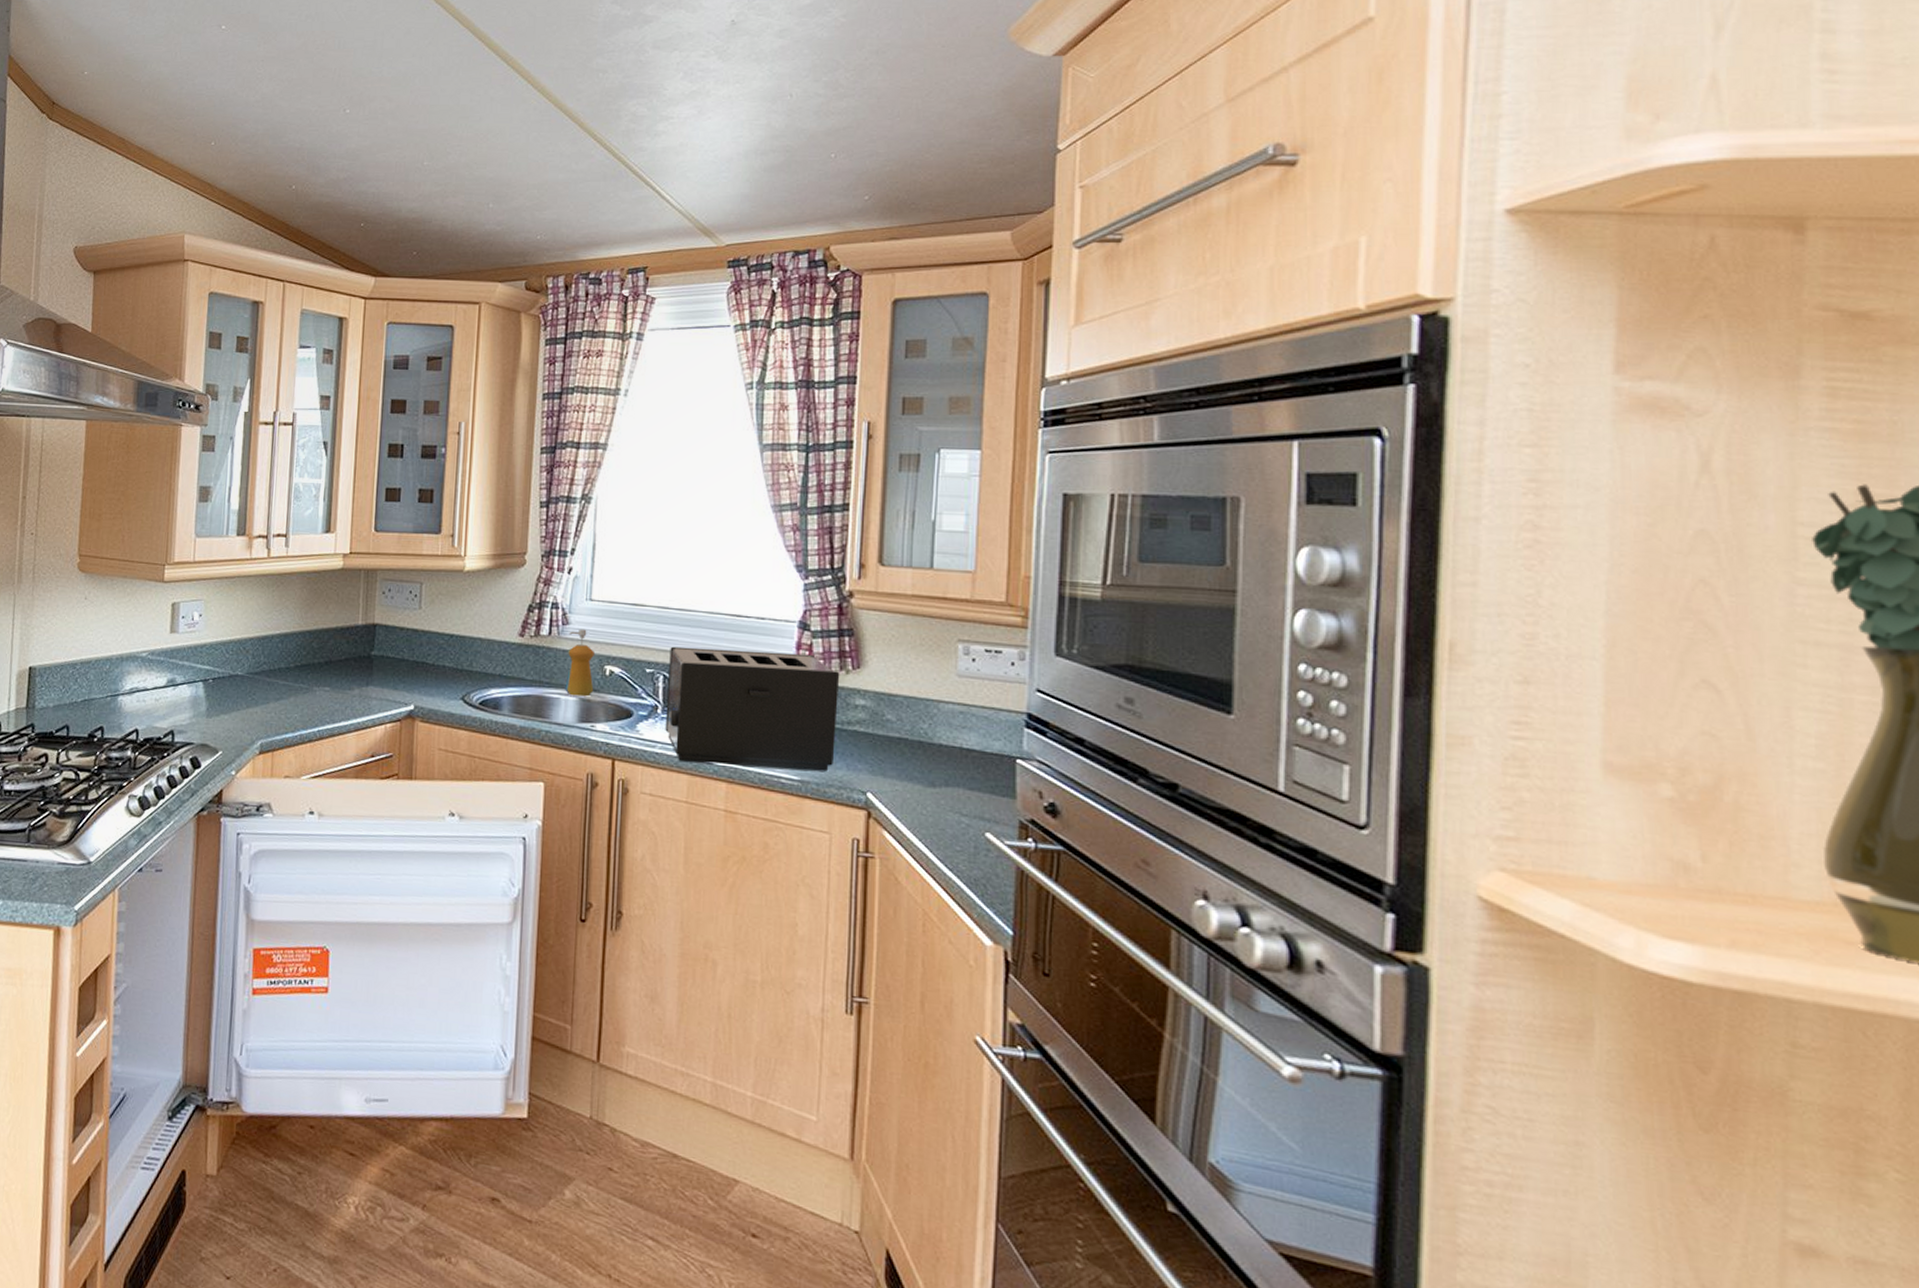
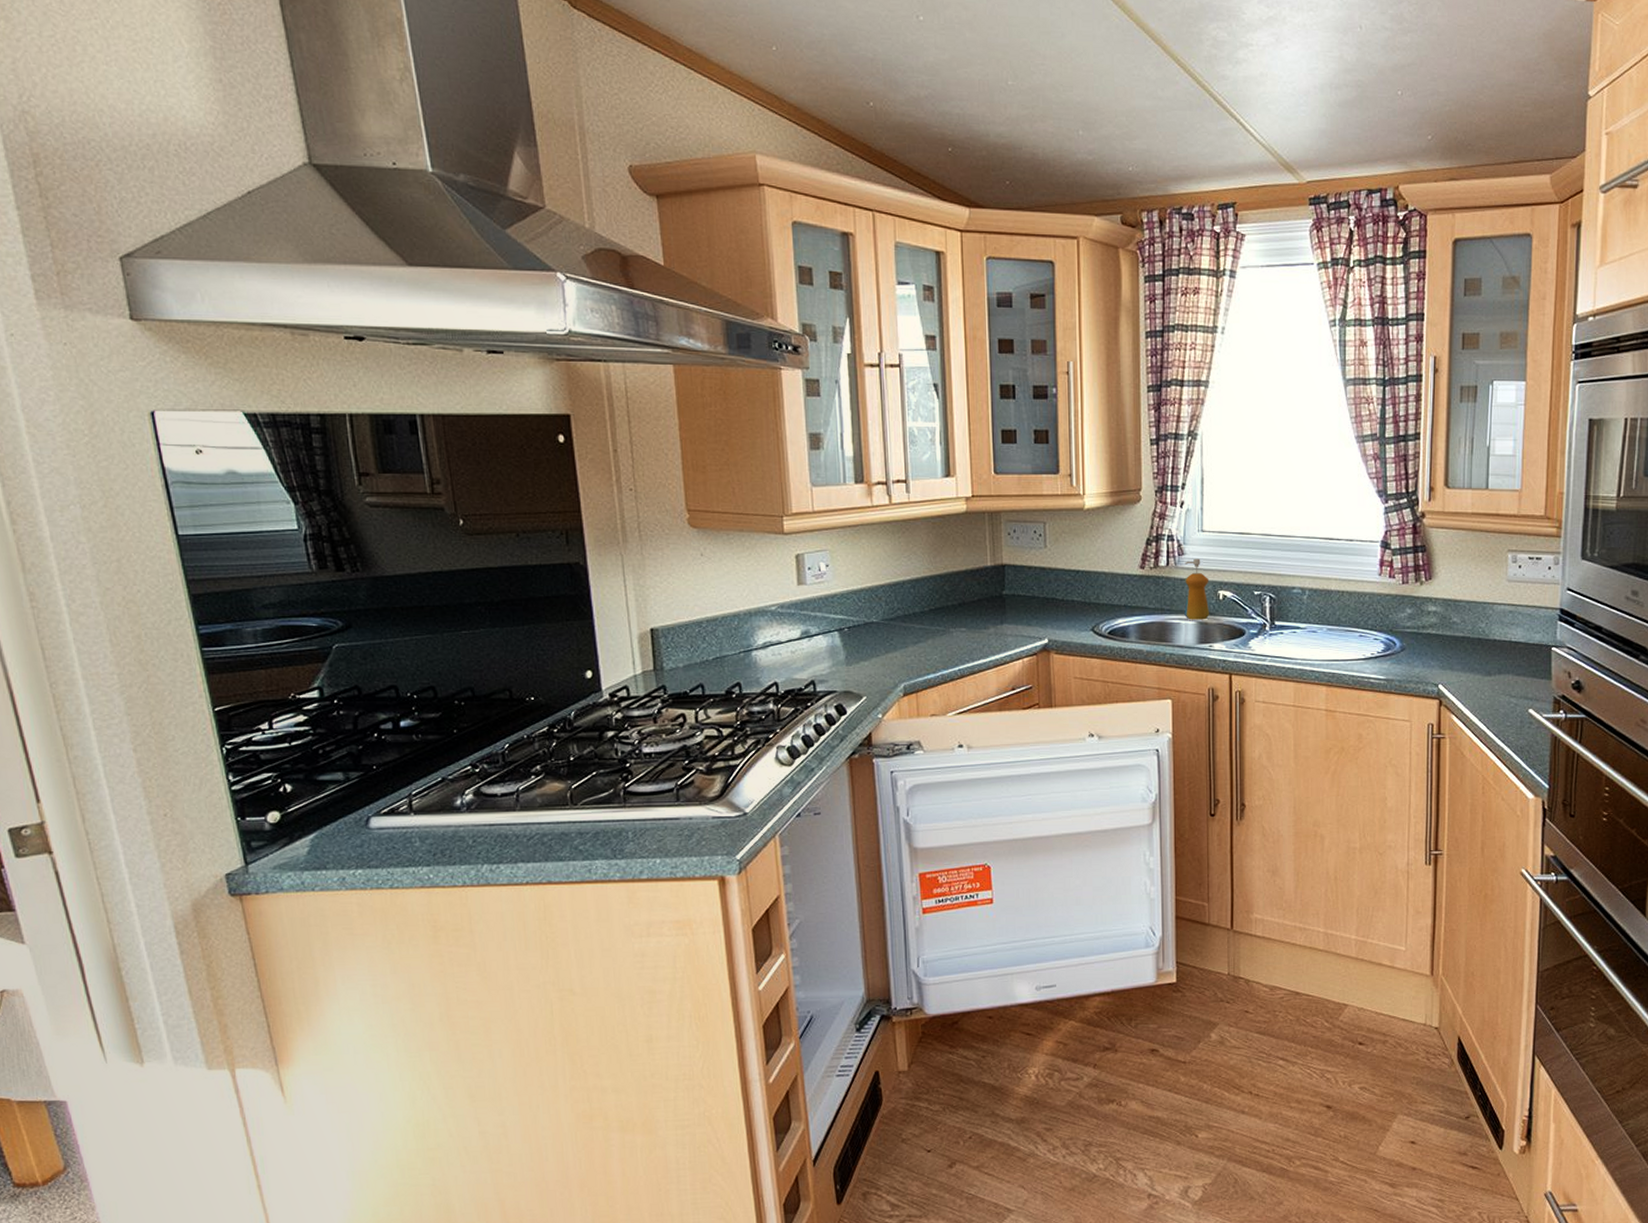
toaster: present [665,646,840,772] -> none [1273,570,1416,671]

